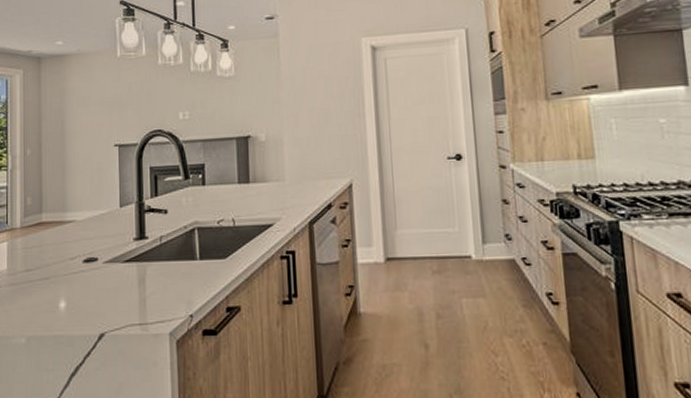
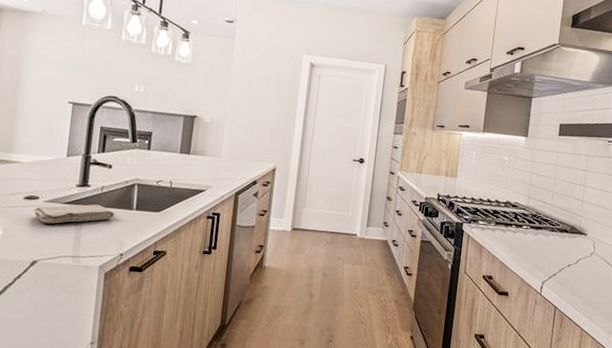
washcloth: none [93,259,178,288] -> present [33,204,115,224]

